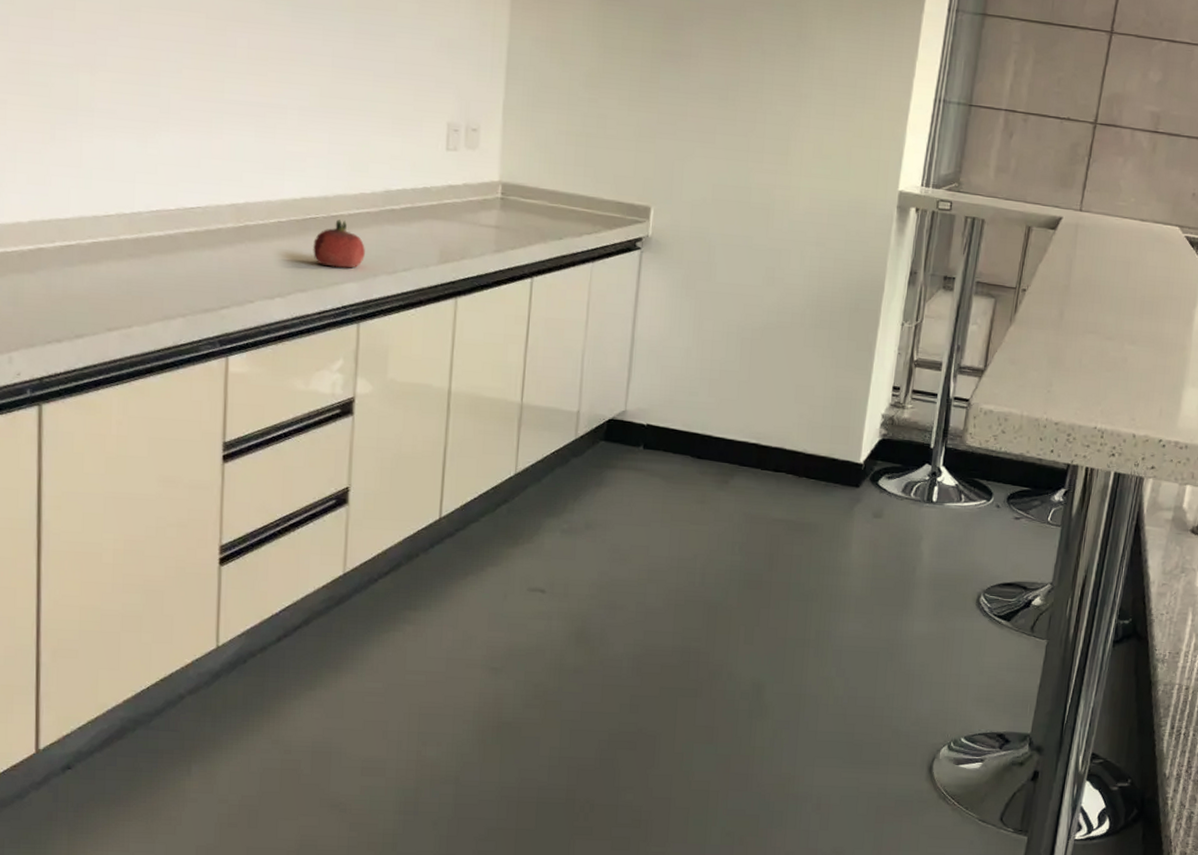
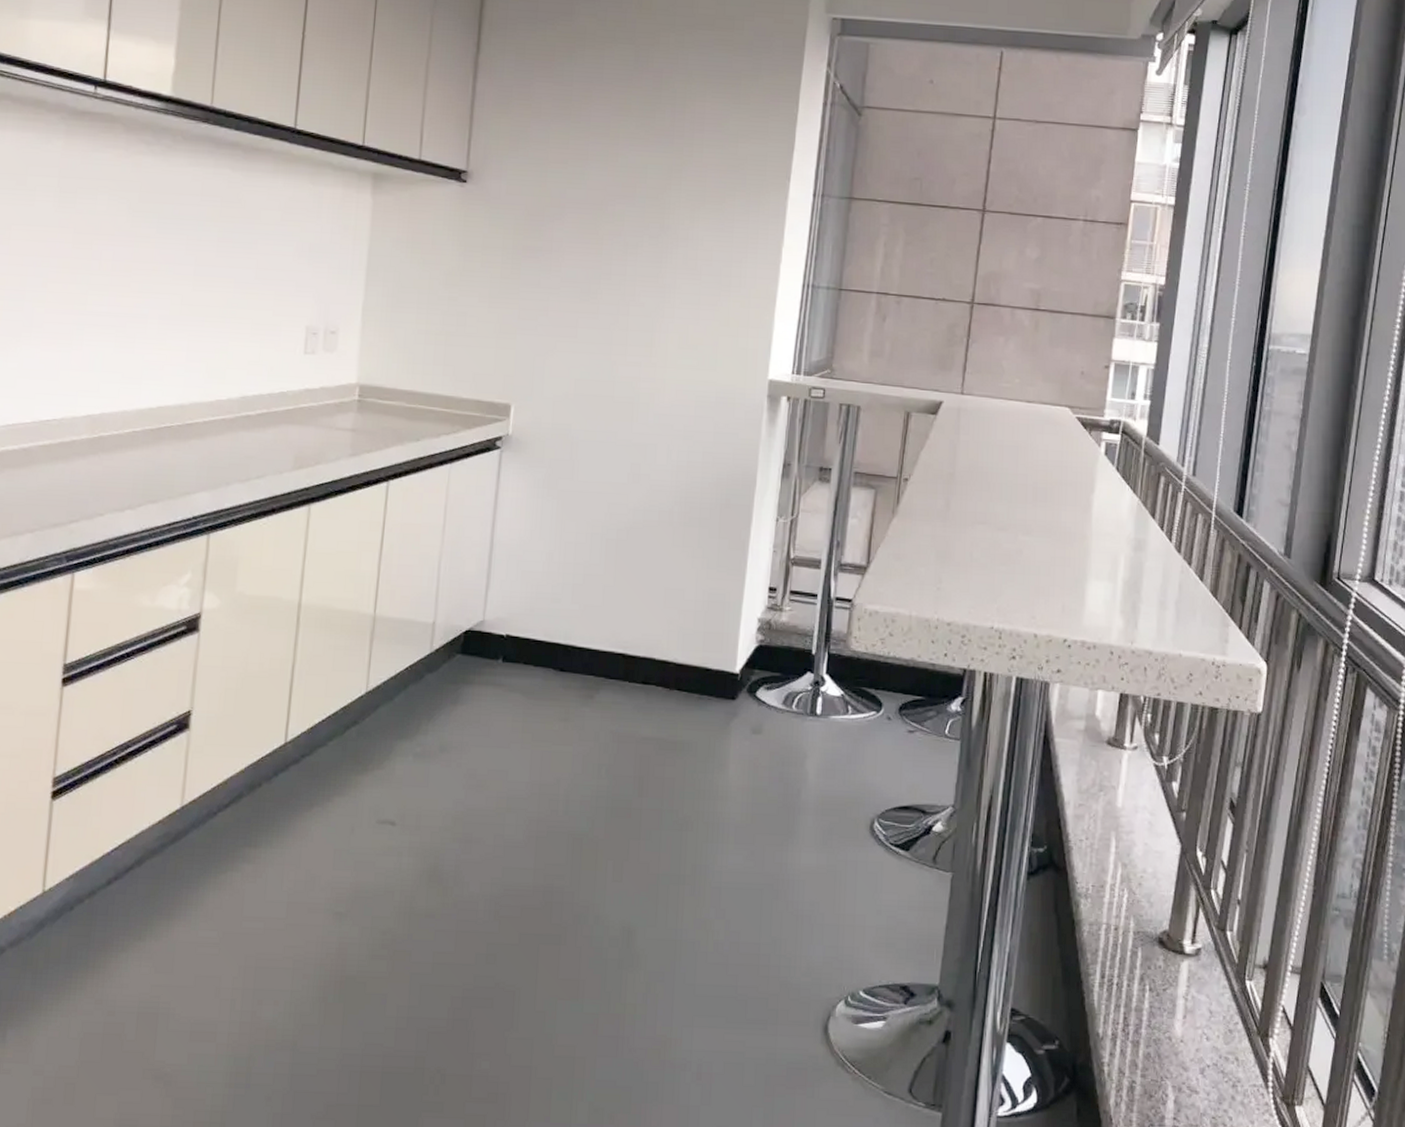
fruit: present [313,220,365,268] -> none [166,428,219,477]

